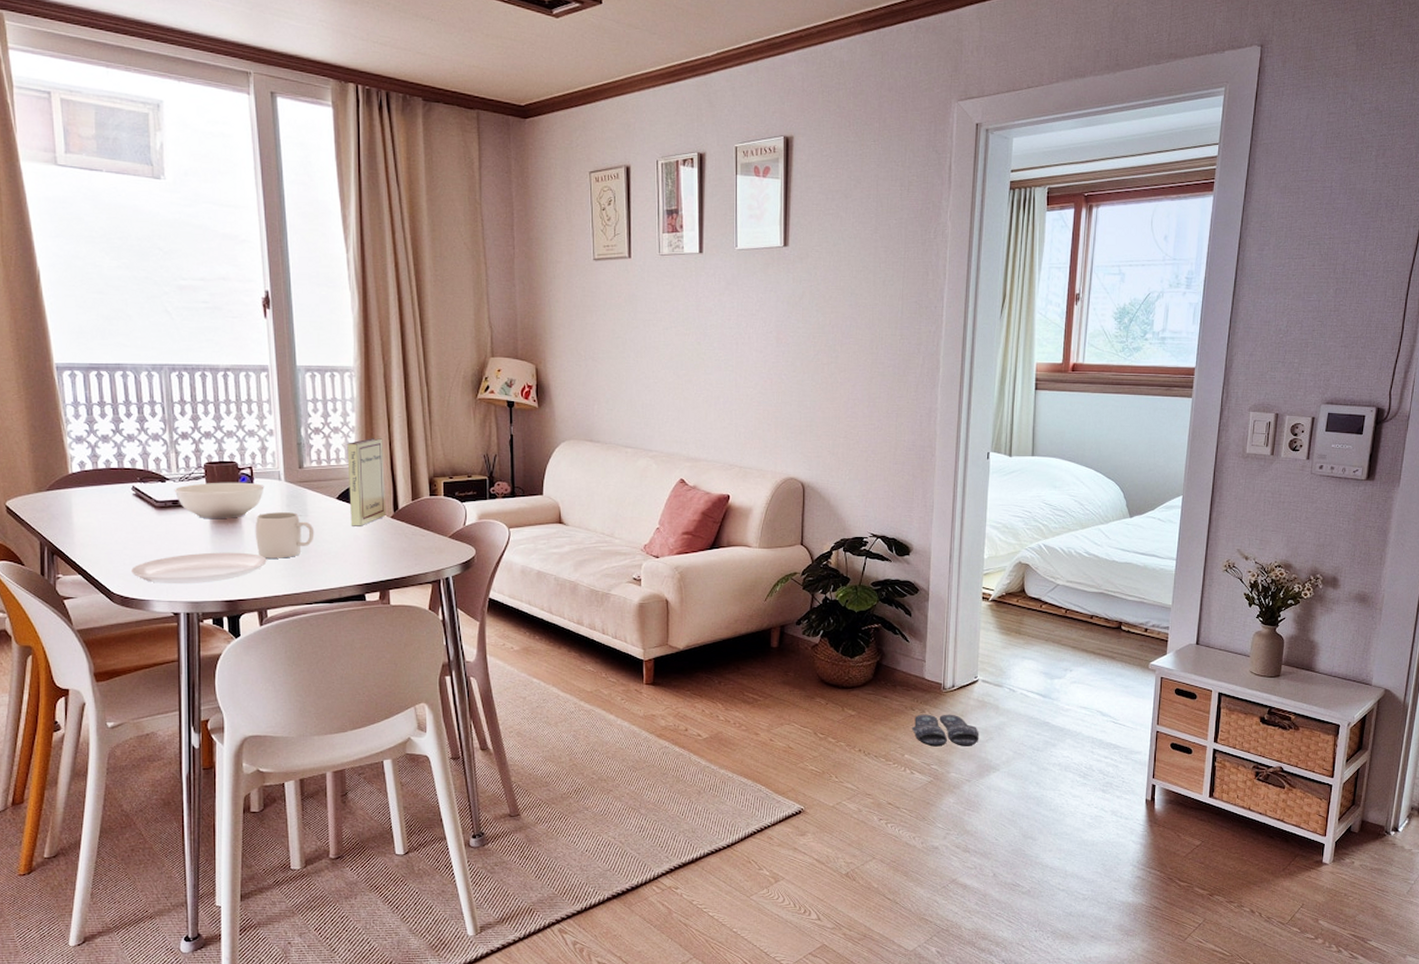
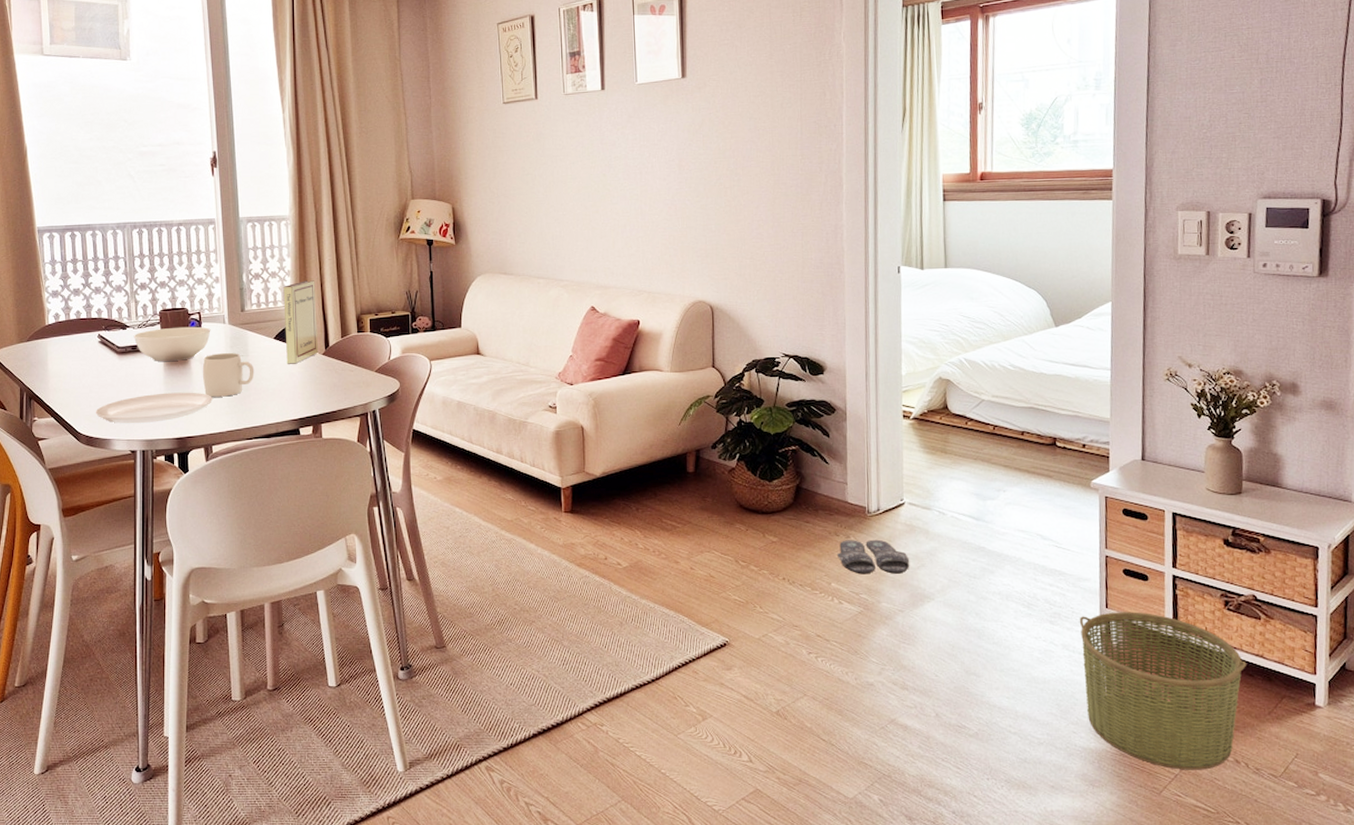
basket: none [1128,781,1269,920] -> present [1079,611,1247,770]

